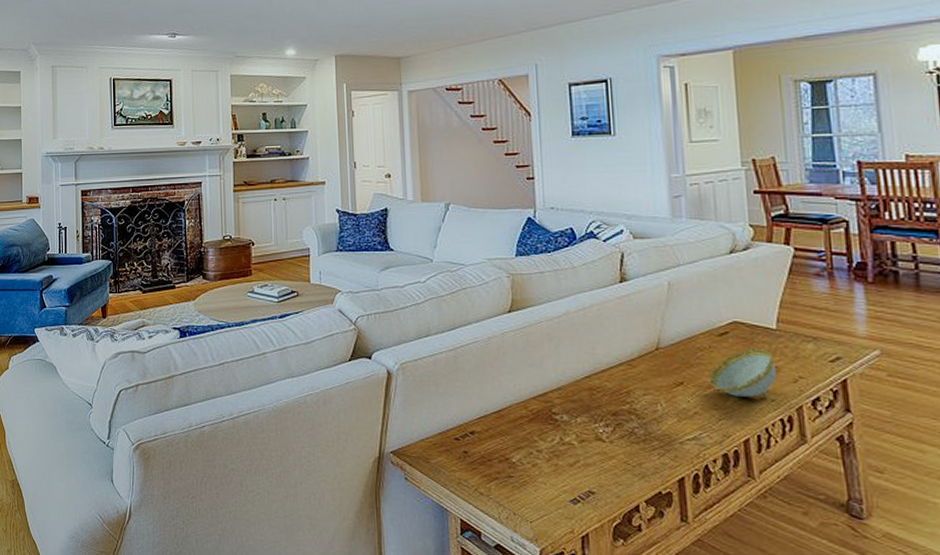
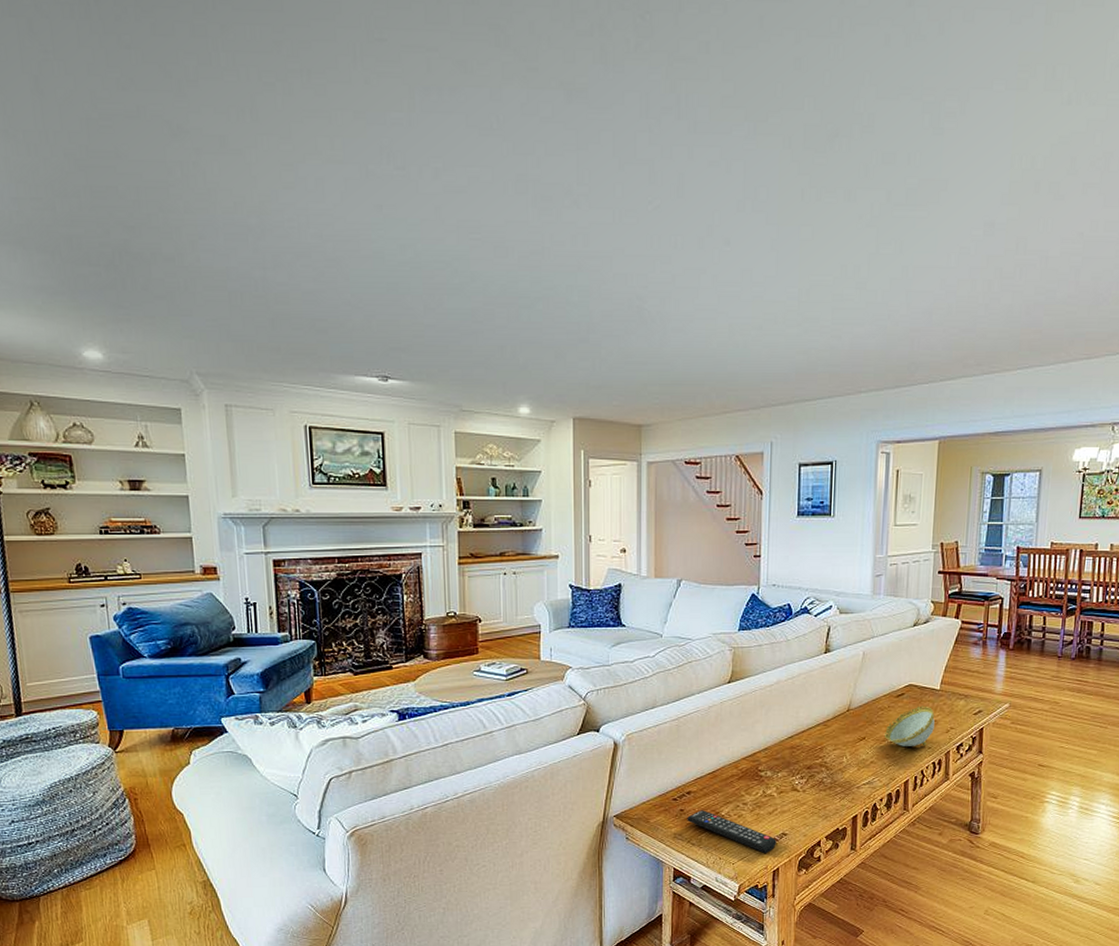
remote control: none [472,454,583,515] -> present [687,810,777,854]

